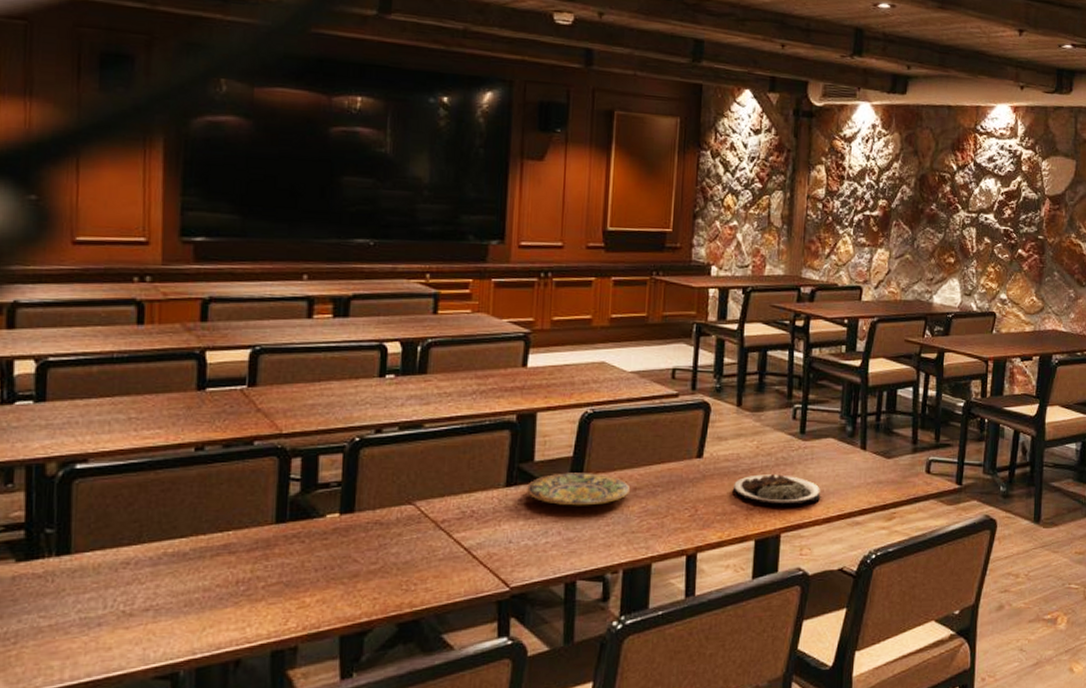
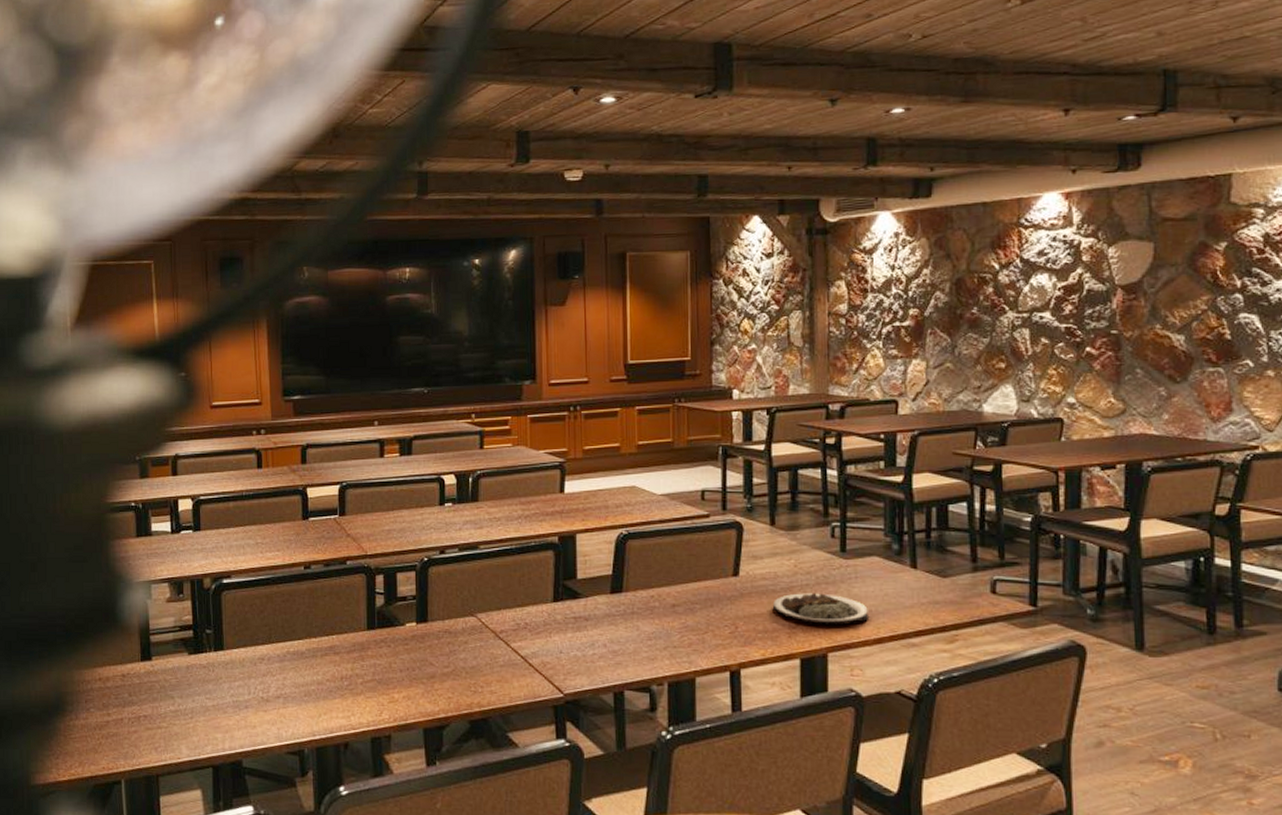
plate: present [526,473,631,506] -> none [571,589,669,621]

